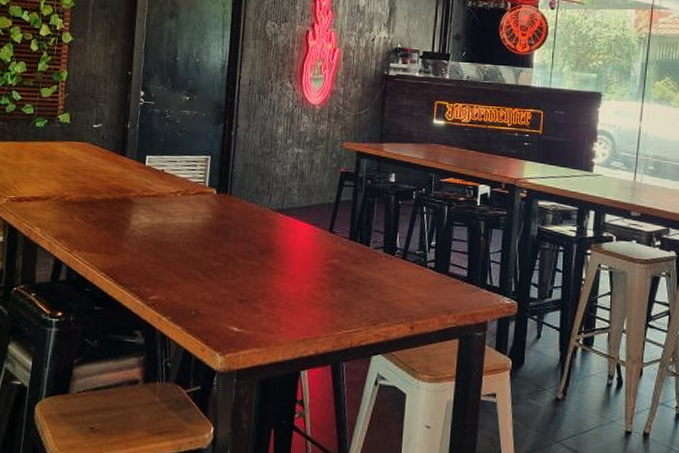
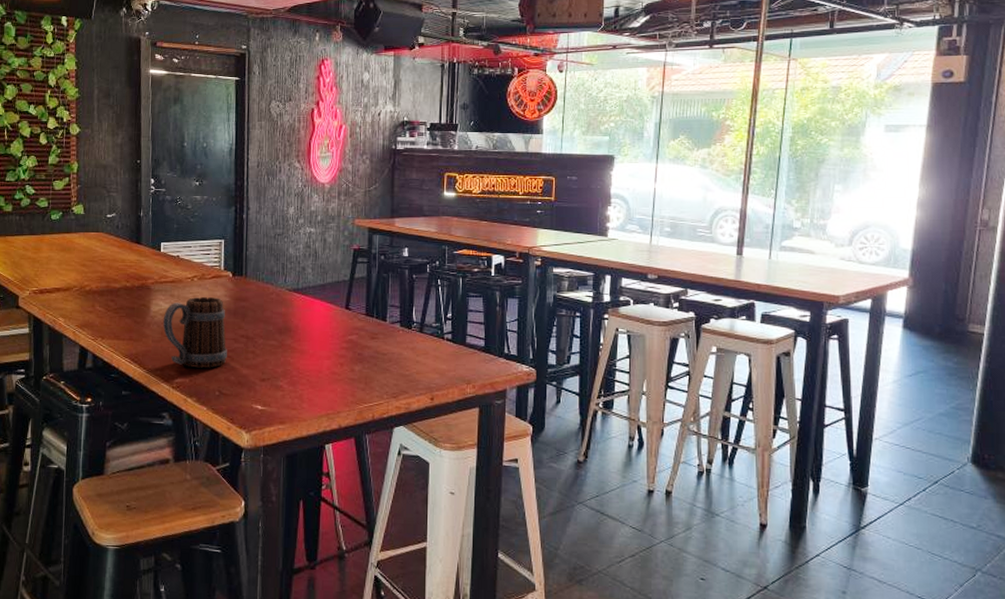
beer mug: none [142,212,207,287] -> present [163,296,227,368]

